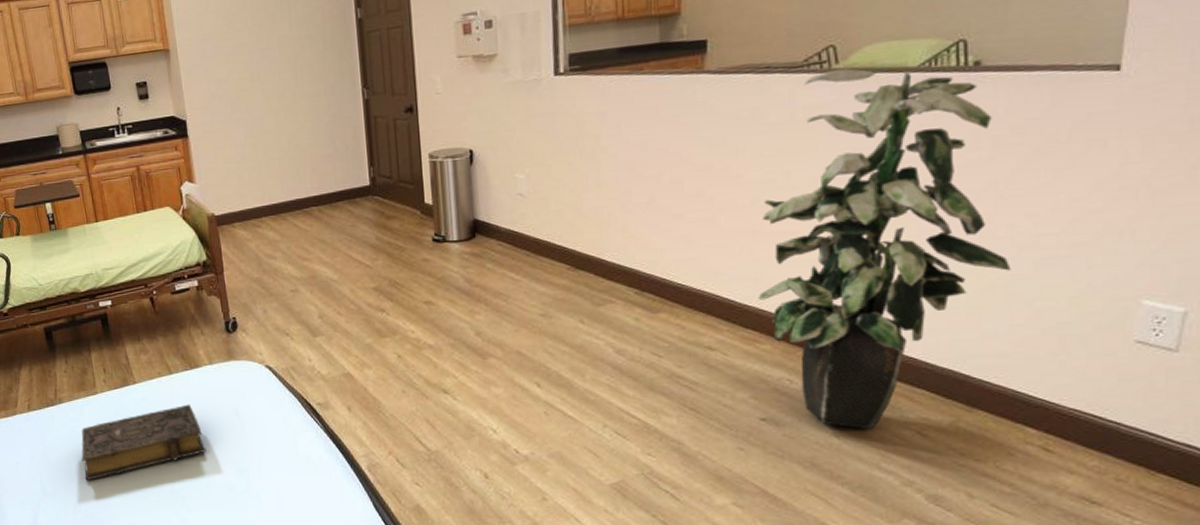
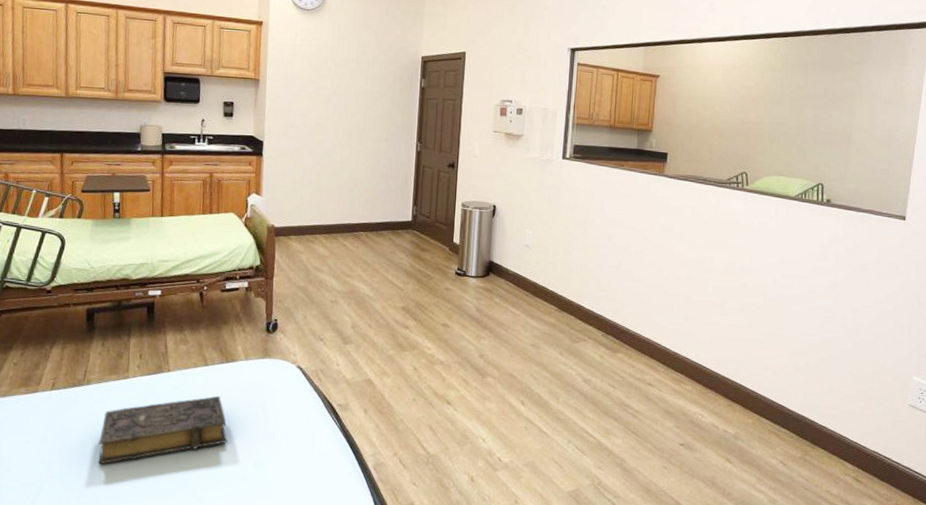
indoor plant: present [758,68,1012,430] -> none [685,189,842,458]

